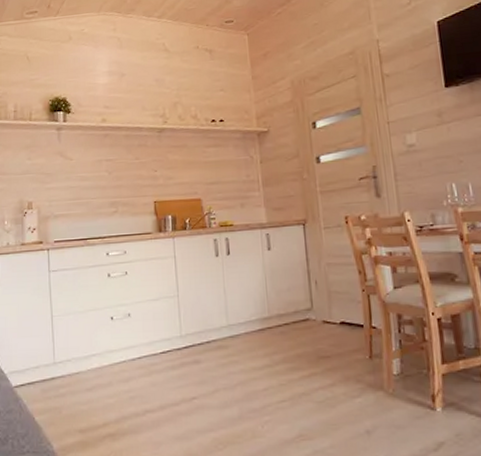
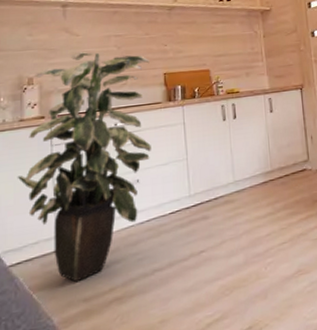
indoor plant: none [20,176,142,412] -> present [17,51,151,283]

